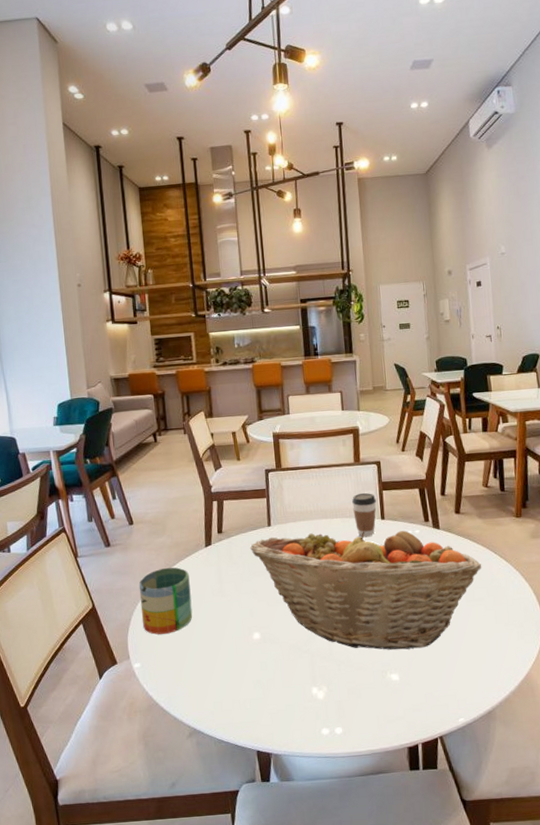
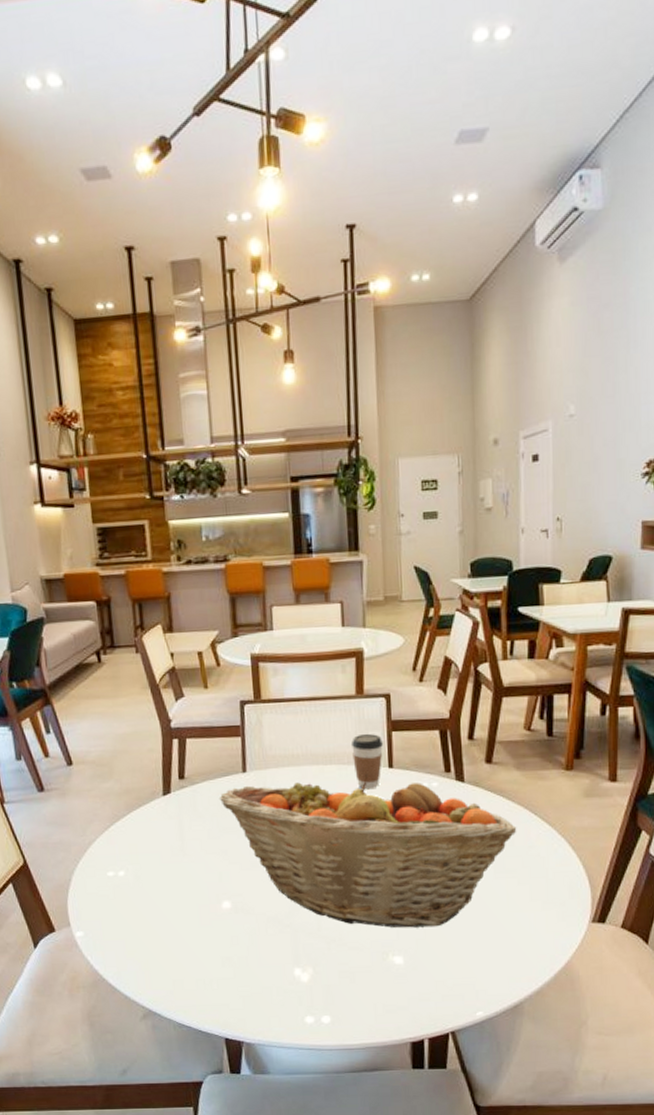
mug: present [138,567,193,635] -> none [80,818,147,899]

